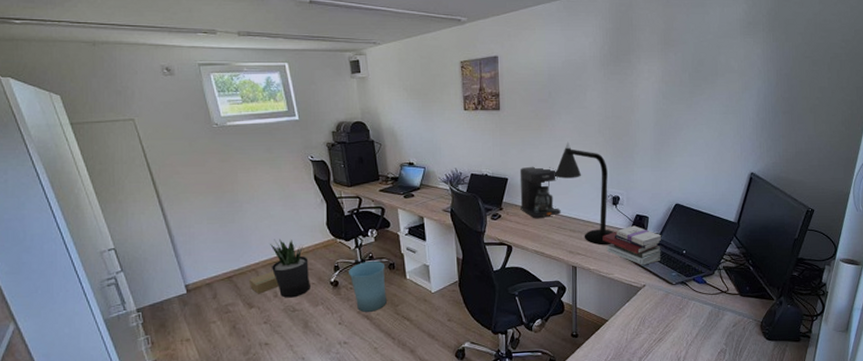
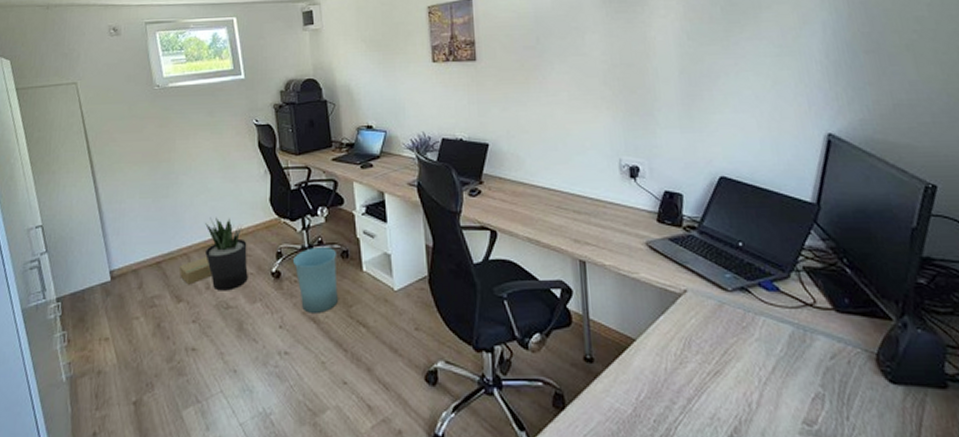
coffee maker: present [519,166,561,219] -> none [503,128,560,196]
desk lamp: present [554,141,615,245] -> none [548,97,637,233]
books: present [602,225,662,267] -> none [619,206,707,263]

